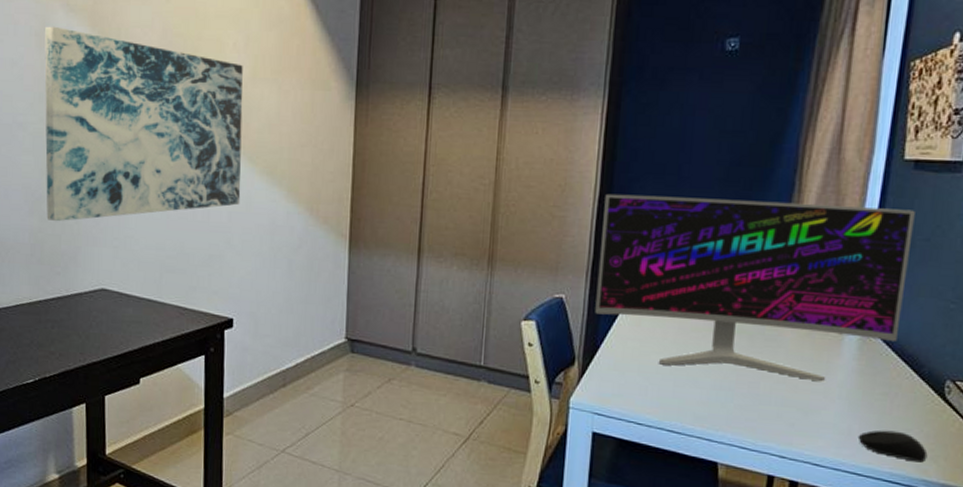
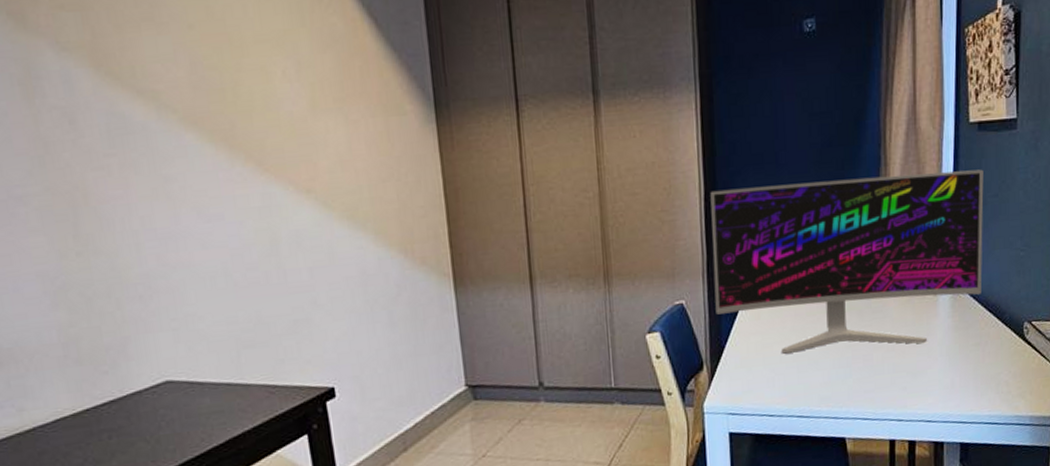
wall art: present [44,26,243,222] -> none [31,70,321,312]
computer mouse: present [857,430,928,463] -> none [960,376,1017,401]

